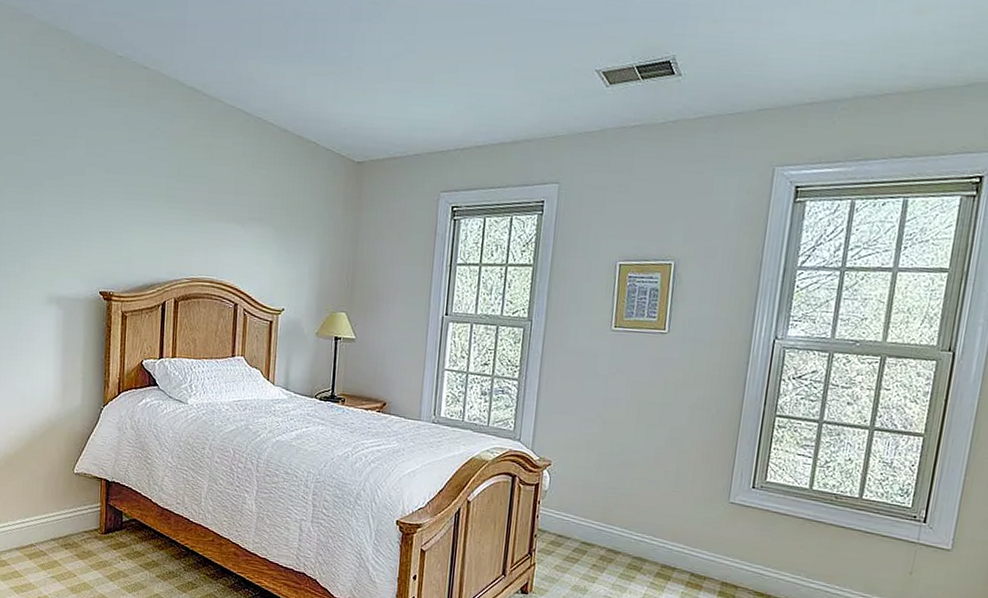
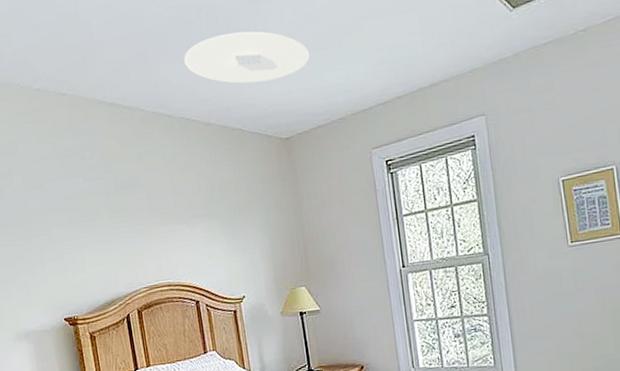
ceiling light: none [274,44,401,102] -> present [184,31,310,84]

